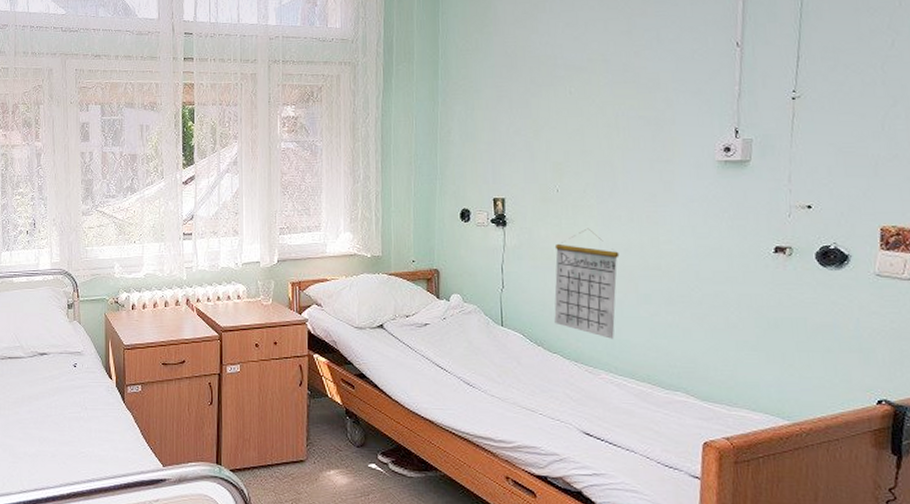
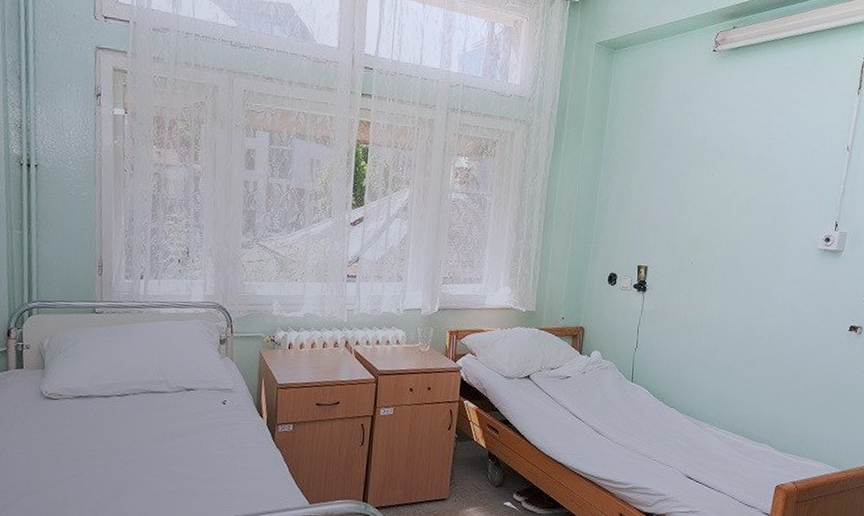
calendar: present [554,228,620,339] -> none [675,299,734,397]

